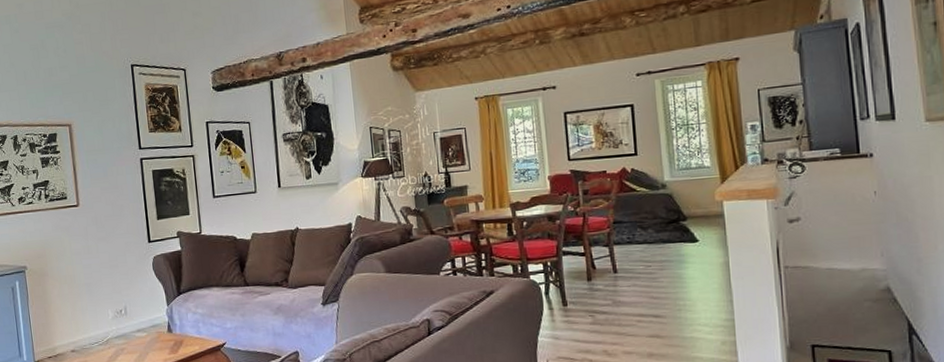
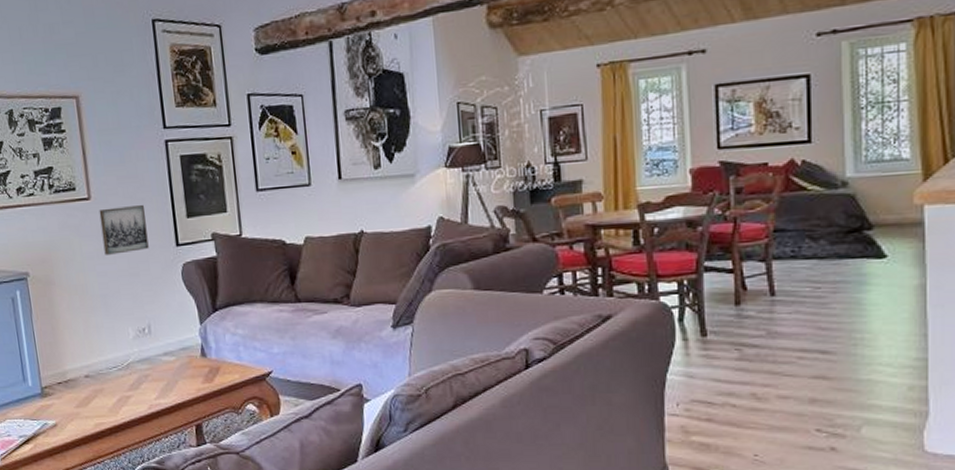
wall art: none [85,210,126,251] -> present [99,205,149,255]

